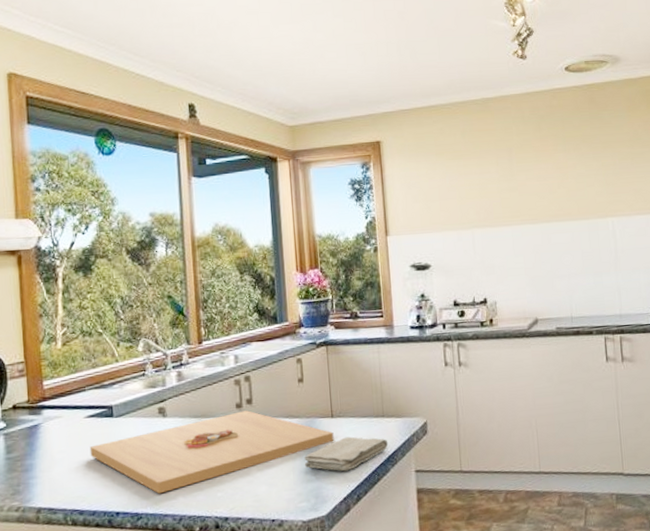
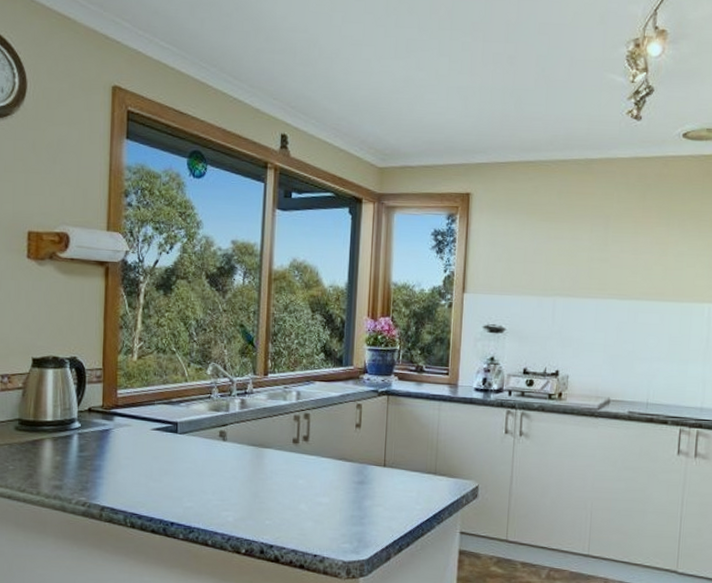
platter: present [89,410,334,494] -> none [153,446,384,512]
washcloth: present [304,436,388,472] -> none [351,488,437,521]

